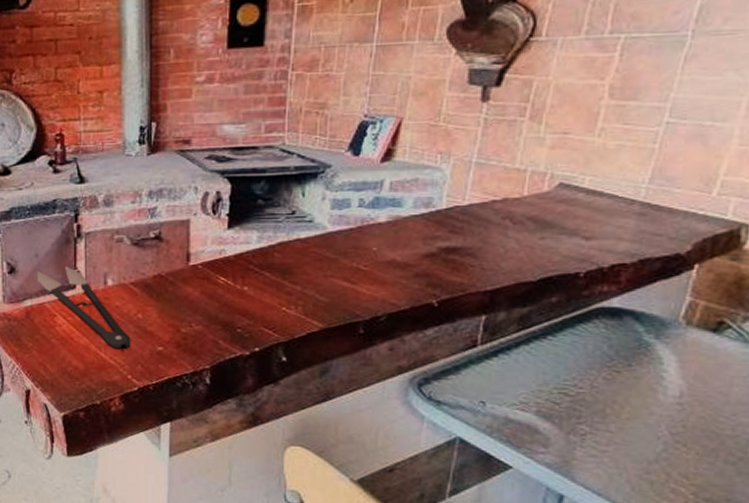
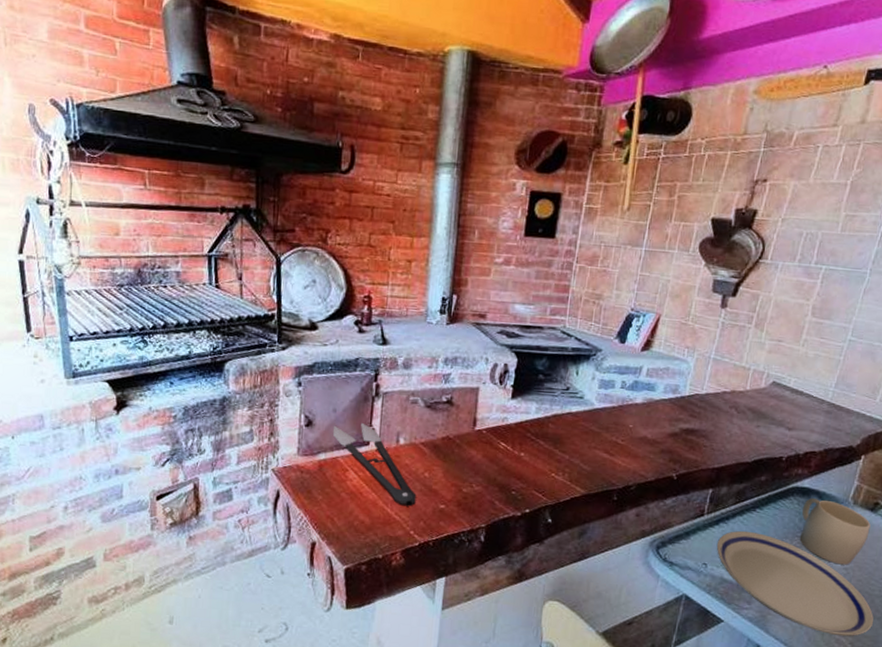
plate: none [496,362,725,486] -> present [716,530,874,637]
mug: none [610,320,714,399] -> present [799,498,871,565]

